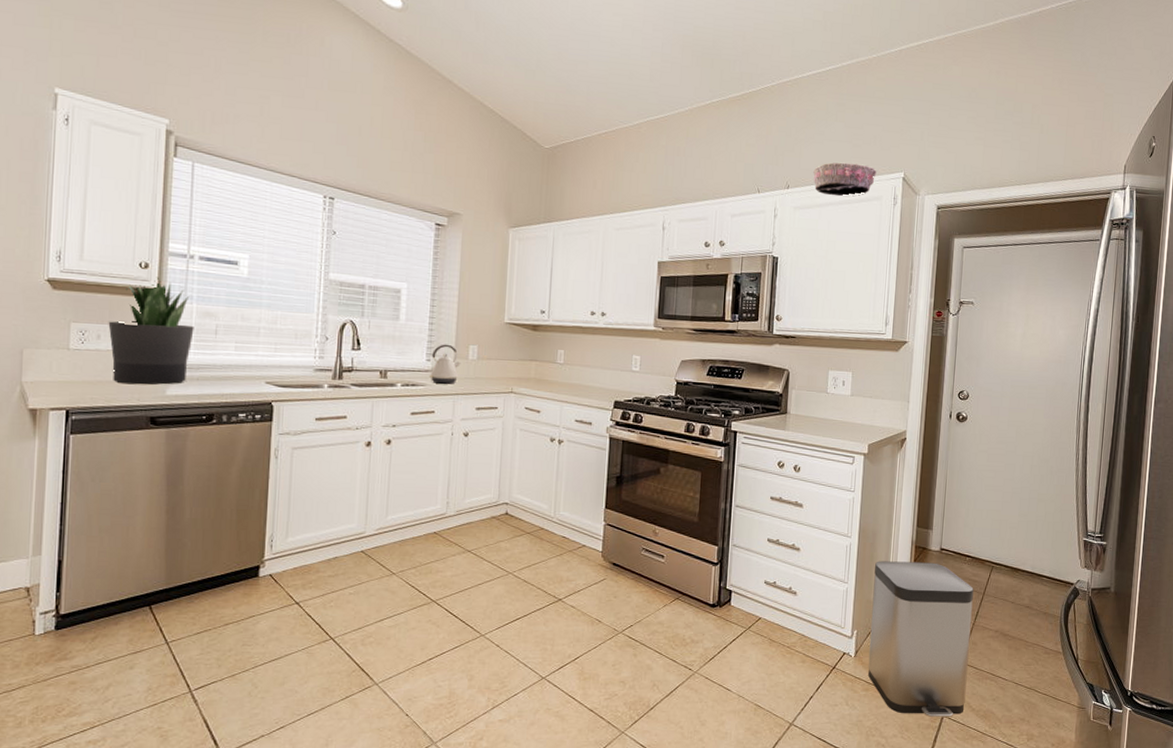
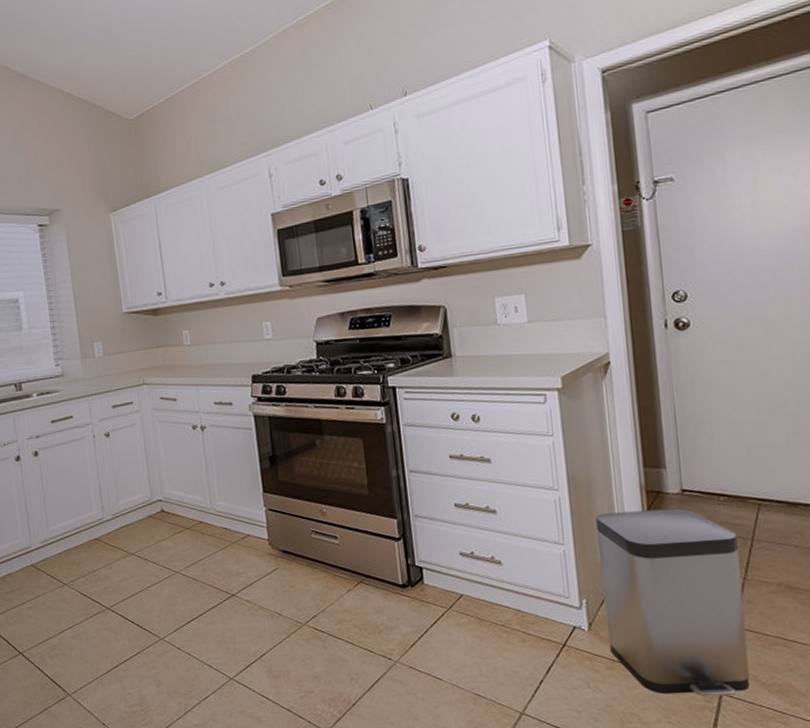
kettle: present [428,344,461,384] -> none [59,345,89,388]
decorative basket: present [813,162,877,197] -> none [433,43,514,92]

